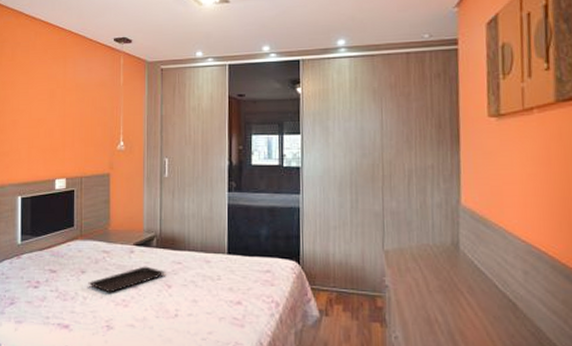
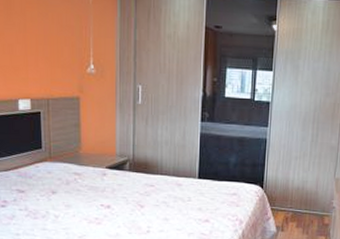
serving tray: present [88,266,166,292] -> none [59,188,139,211]

